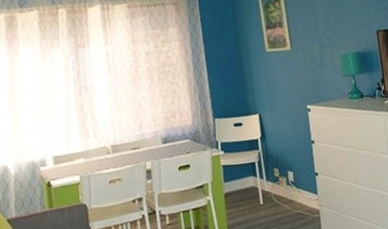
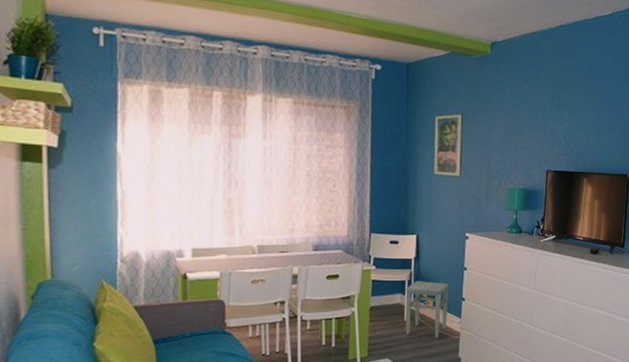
stool: none [257,159,305,219] -> present [405,281,450,339]

